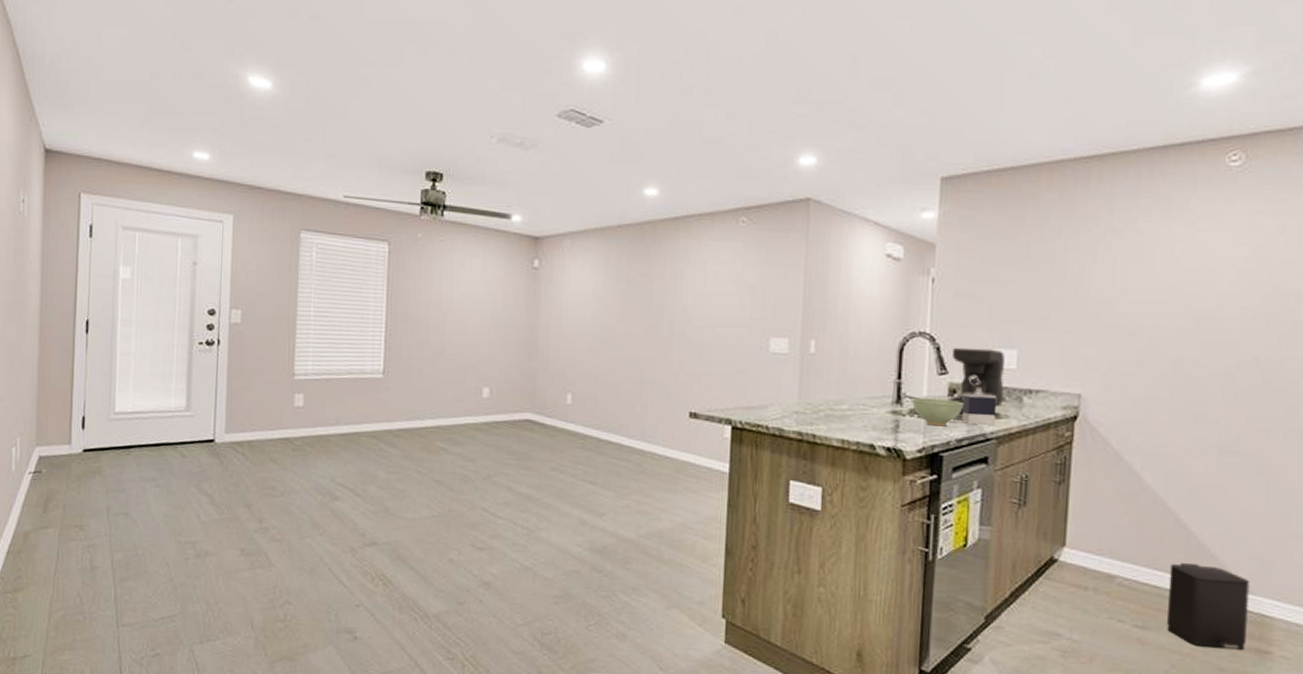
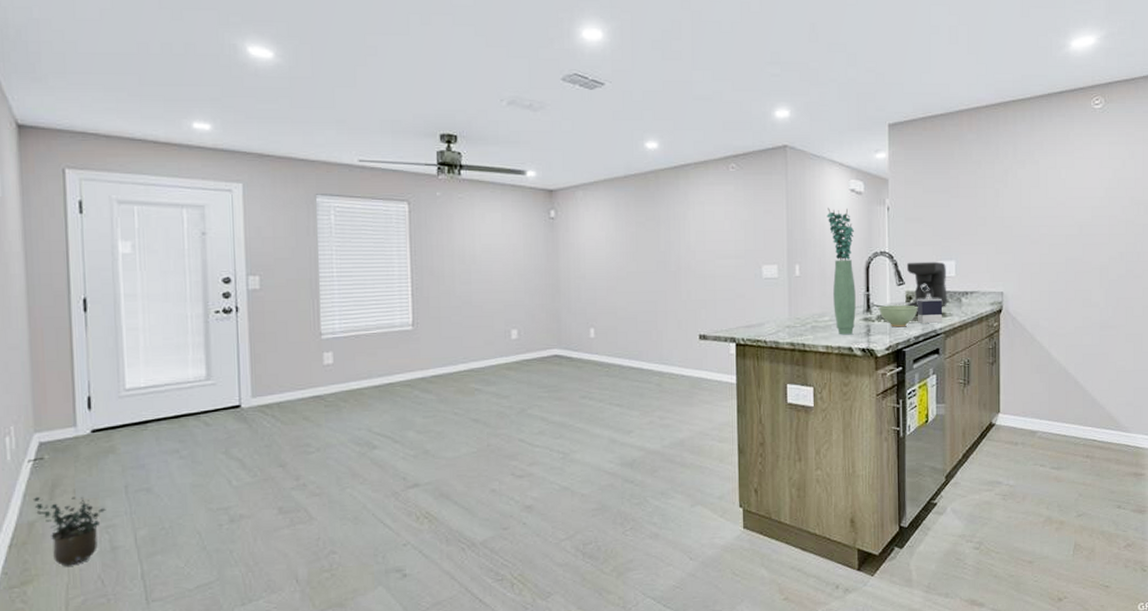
potted plant: none [29,508,89,579] -> present [32,496,106,567]
vase: none [853,275,888,430] -> present [826,208,856,335]
pedal bin: present [1167,563,1250,650] -> none [1073,415,1127,477]

